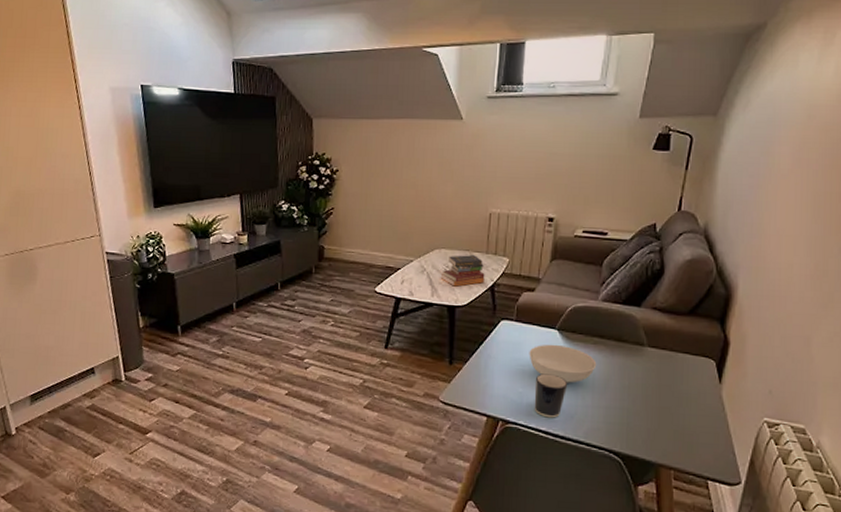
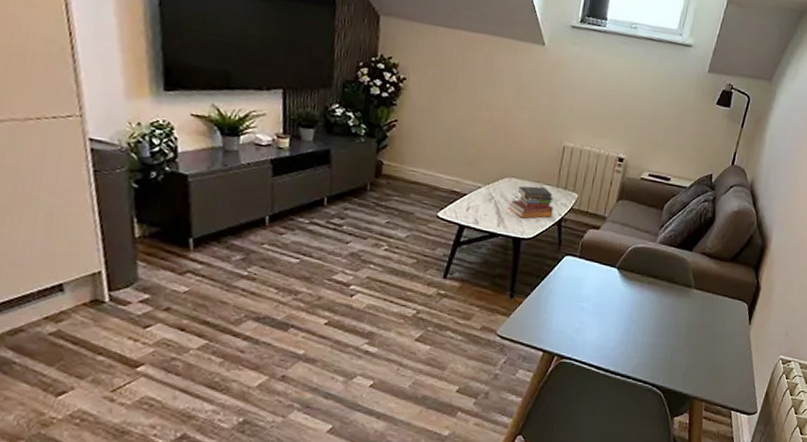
bowl: present [529,344,597,383] -> none [588,282,650,321]
mug: present [534,373,568,418] -> none [588,310,622,354]

